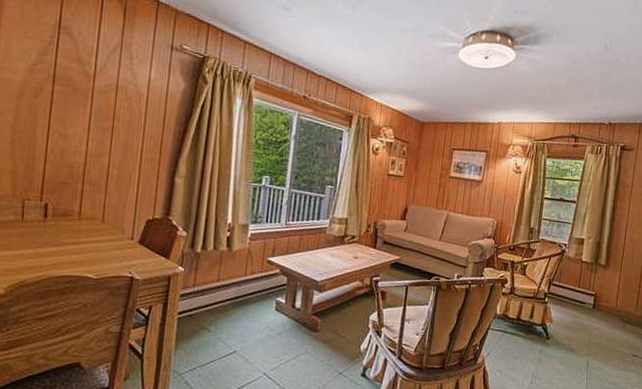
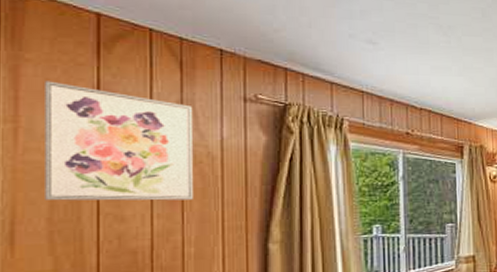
wall art: none [12,12,129,129] -> present [45,81,193,201]

